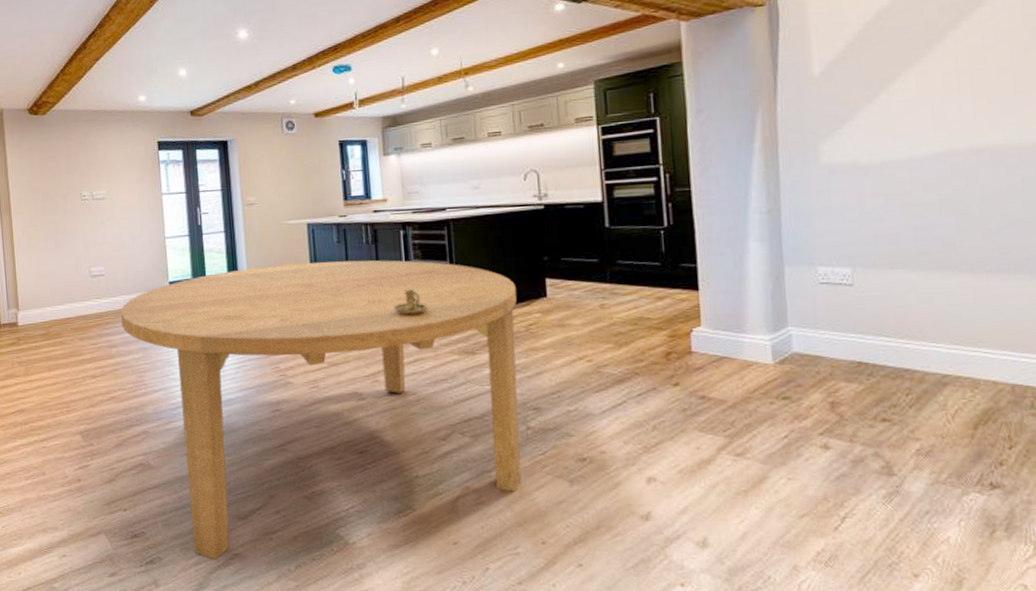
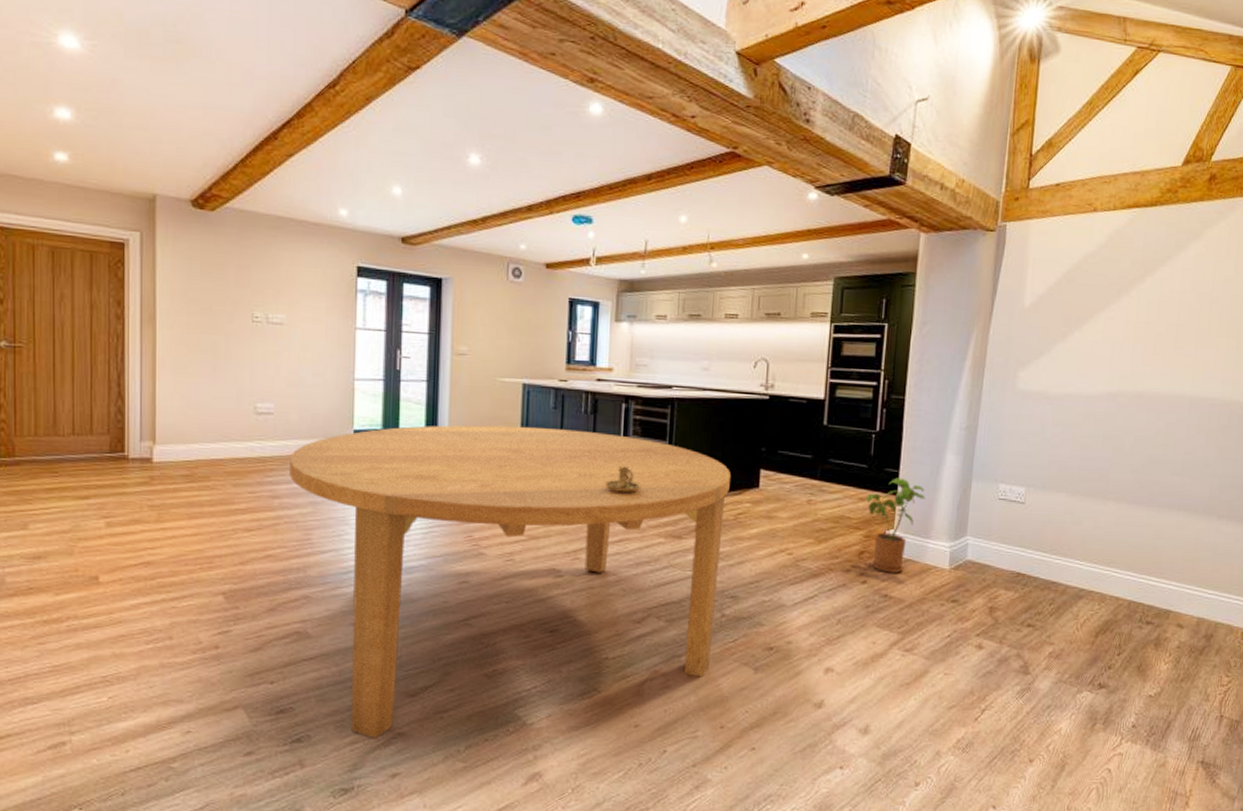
house plant: none [665,272,732,373] -> present [866,477,925,573]

